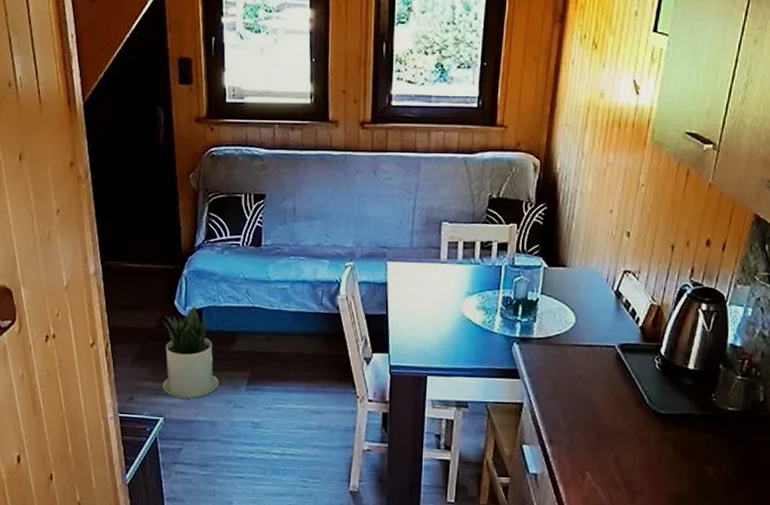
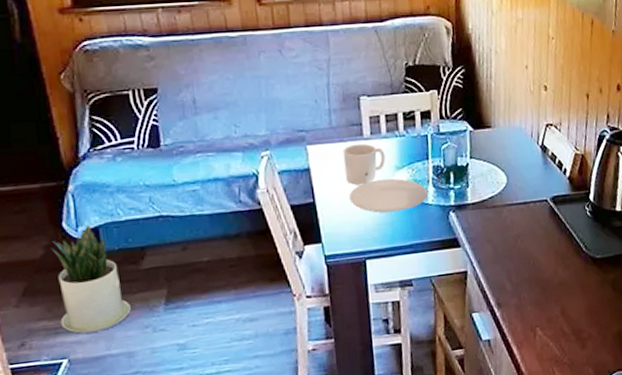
mug: none [418,266,459,305] -> present [342,143,386,185]
plate: none [420,302,495,336] -> present [350,178,429,213]

